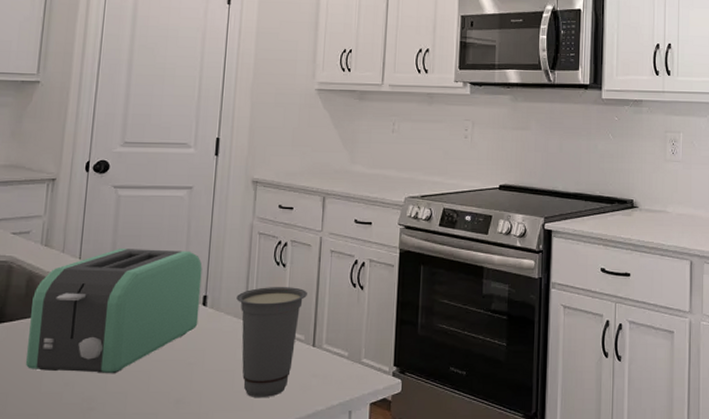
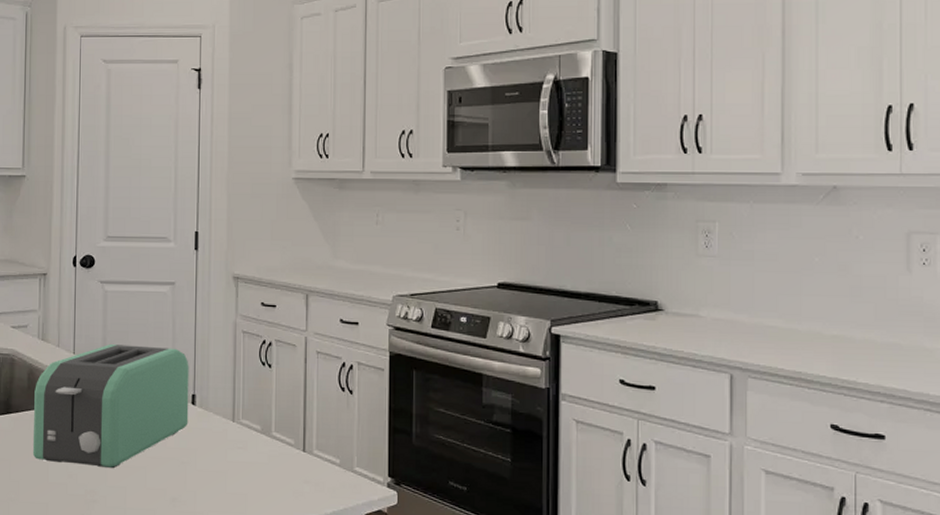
cup: present [236,287,307,397] -> none [224,388,295,501]

